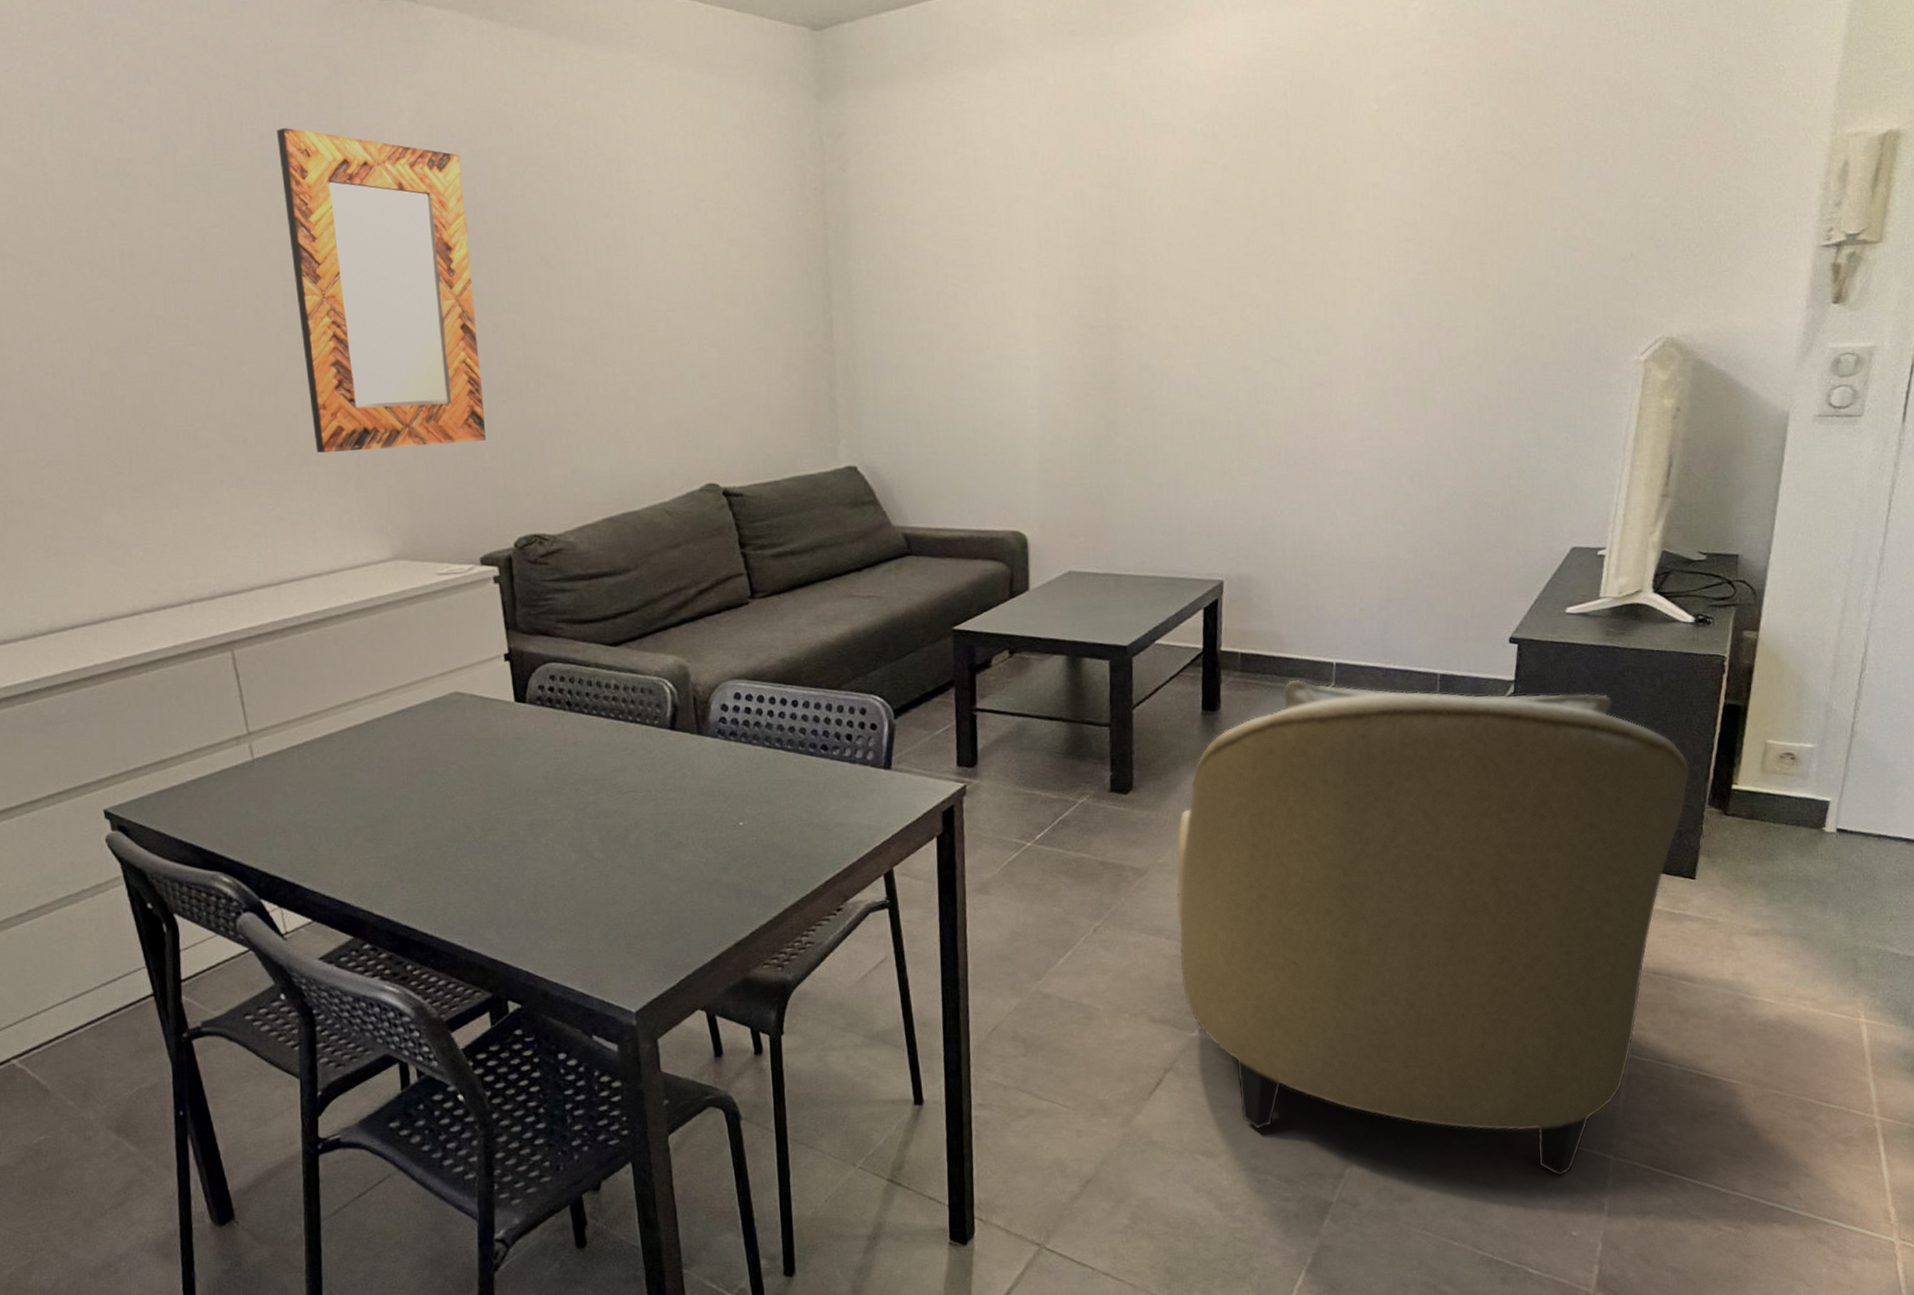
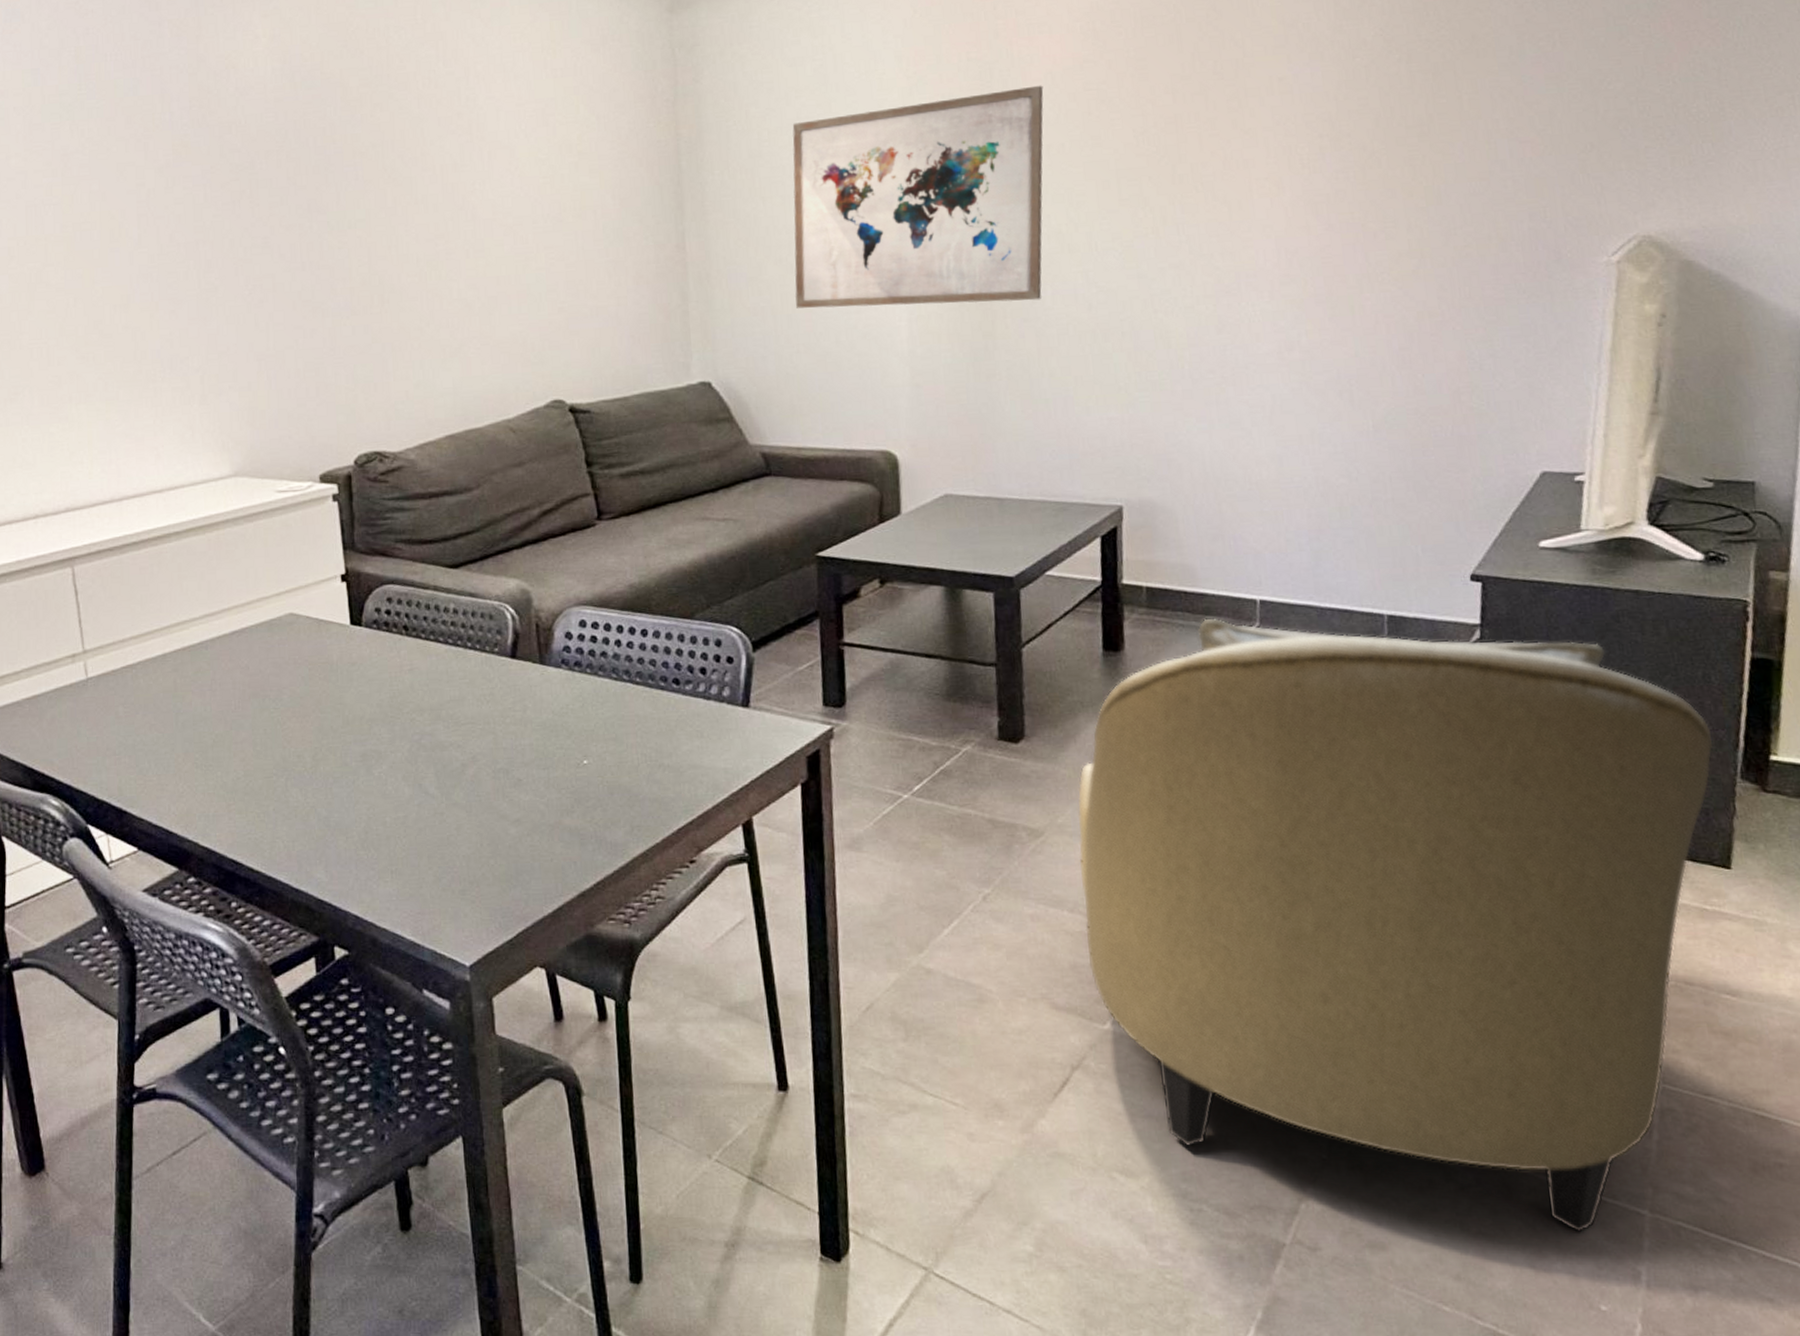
home mirror: present [277,128,486,453] -> none [139,58,329,370]
wall art: none [934,184,1166,396] -> present [792,85,1044,308]

